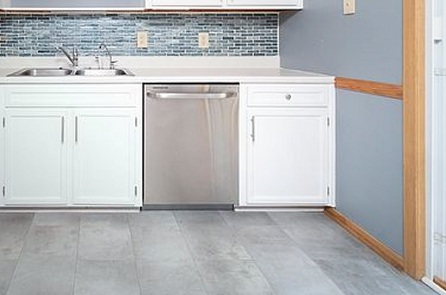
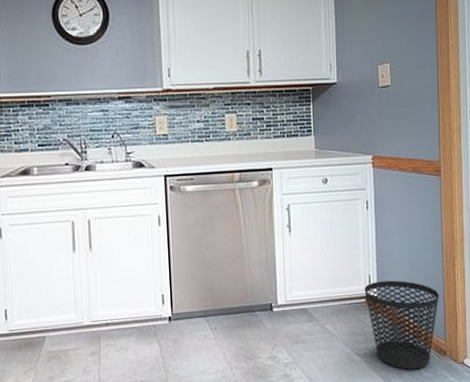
wastebasket: none [323,194,398,281] -> present [364,280,439,370]

